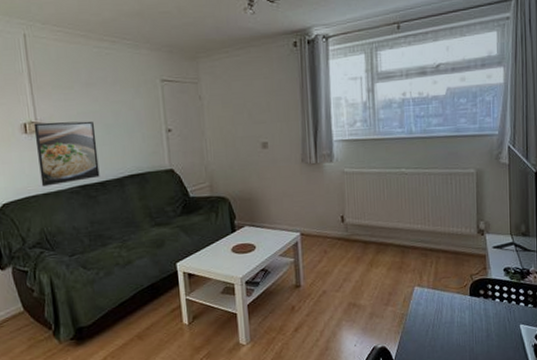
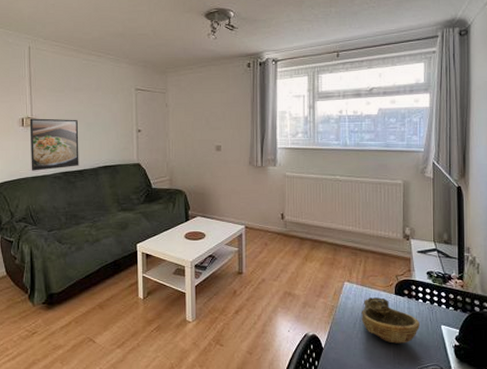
decorative bowl: none [434,300,497,349] -> present [362,297,420,344]

